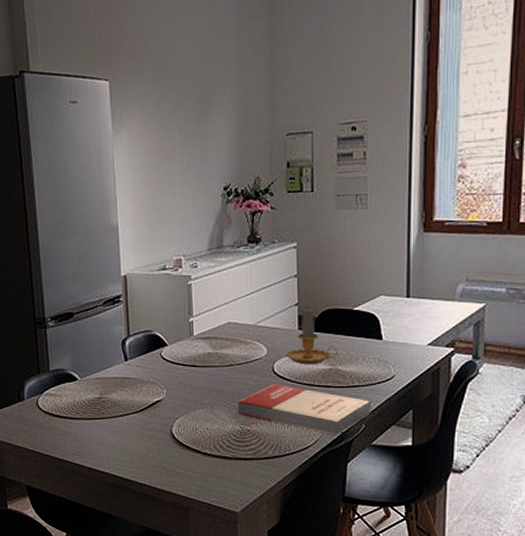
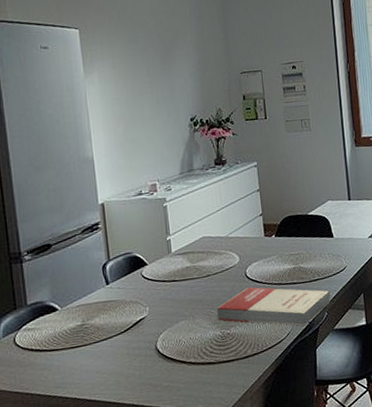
candle: present [285,307,338,365] -> none [255,216,299,267]

